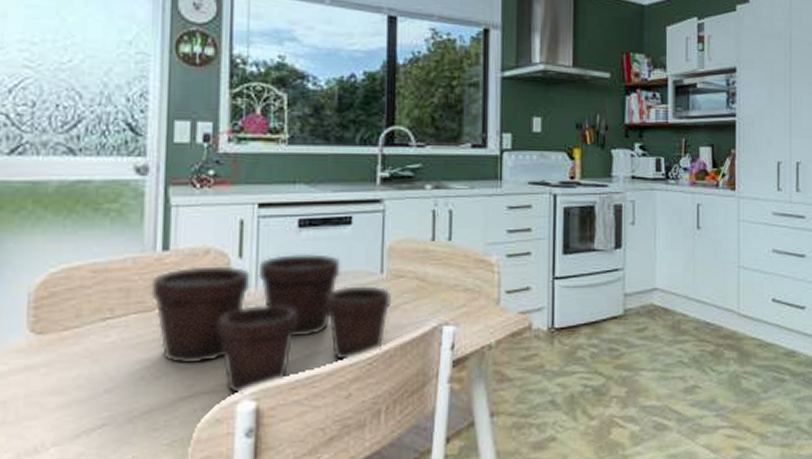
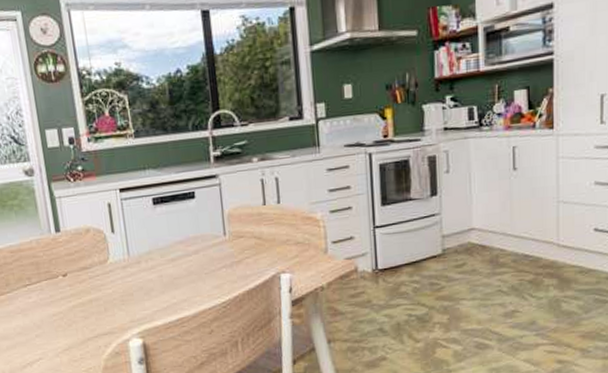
flower pot: present [151,254,391,395] -> none [52,225,235,334]

